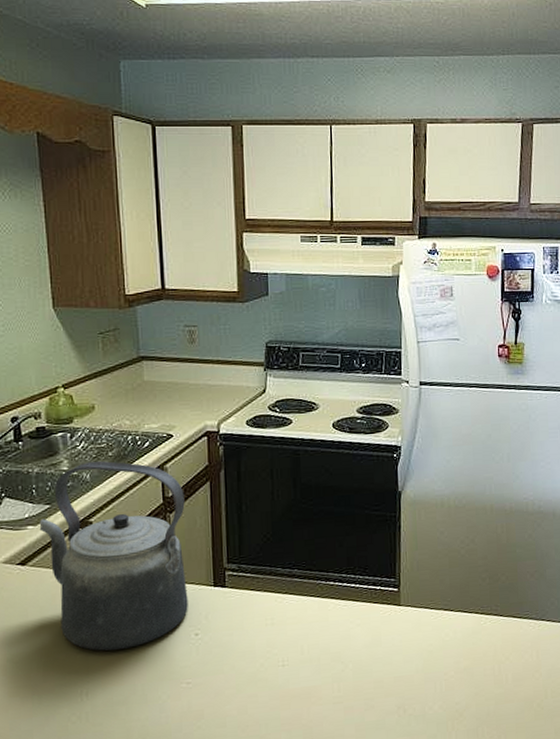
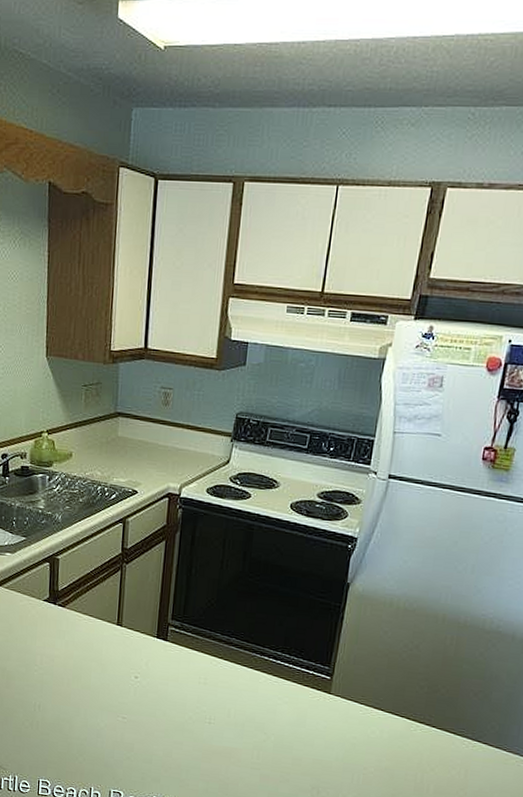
kettle: present [39,461,188,651] -> none [15,504,141,676]

